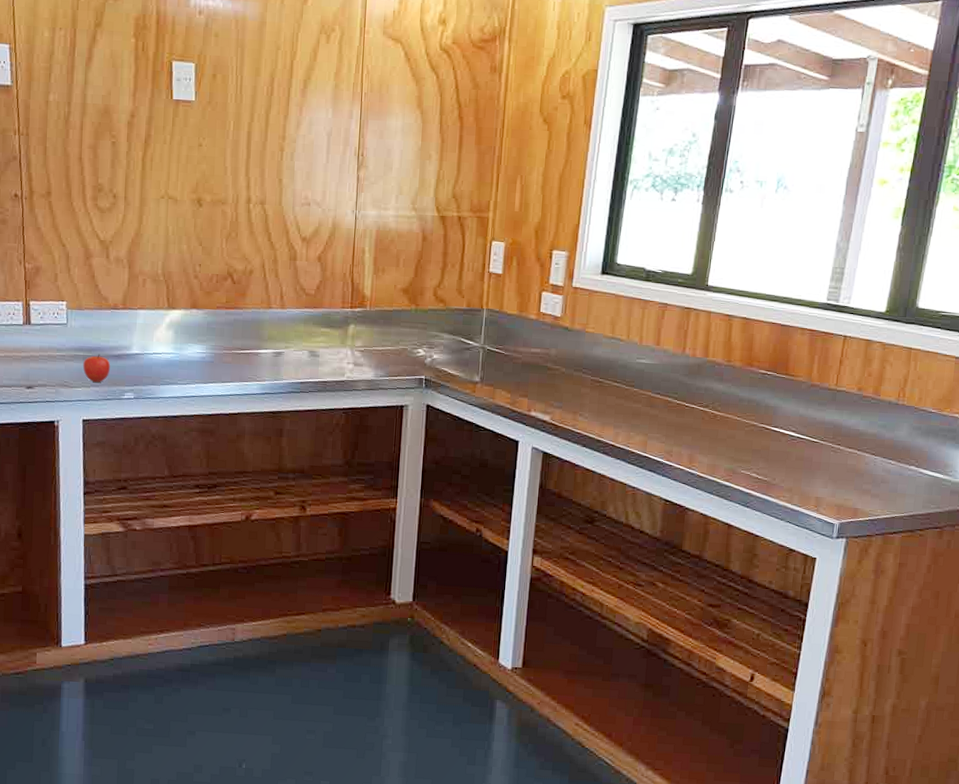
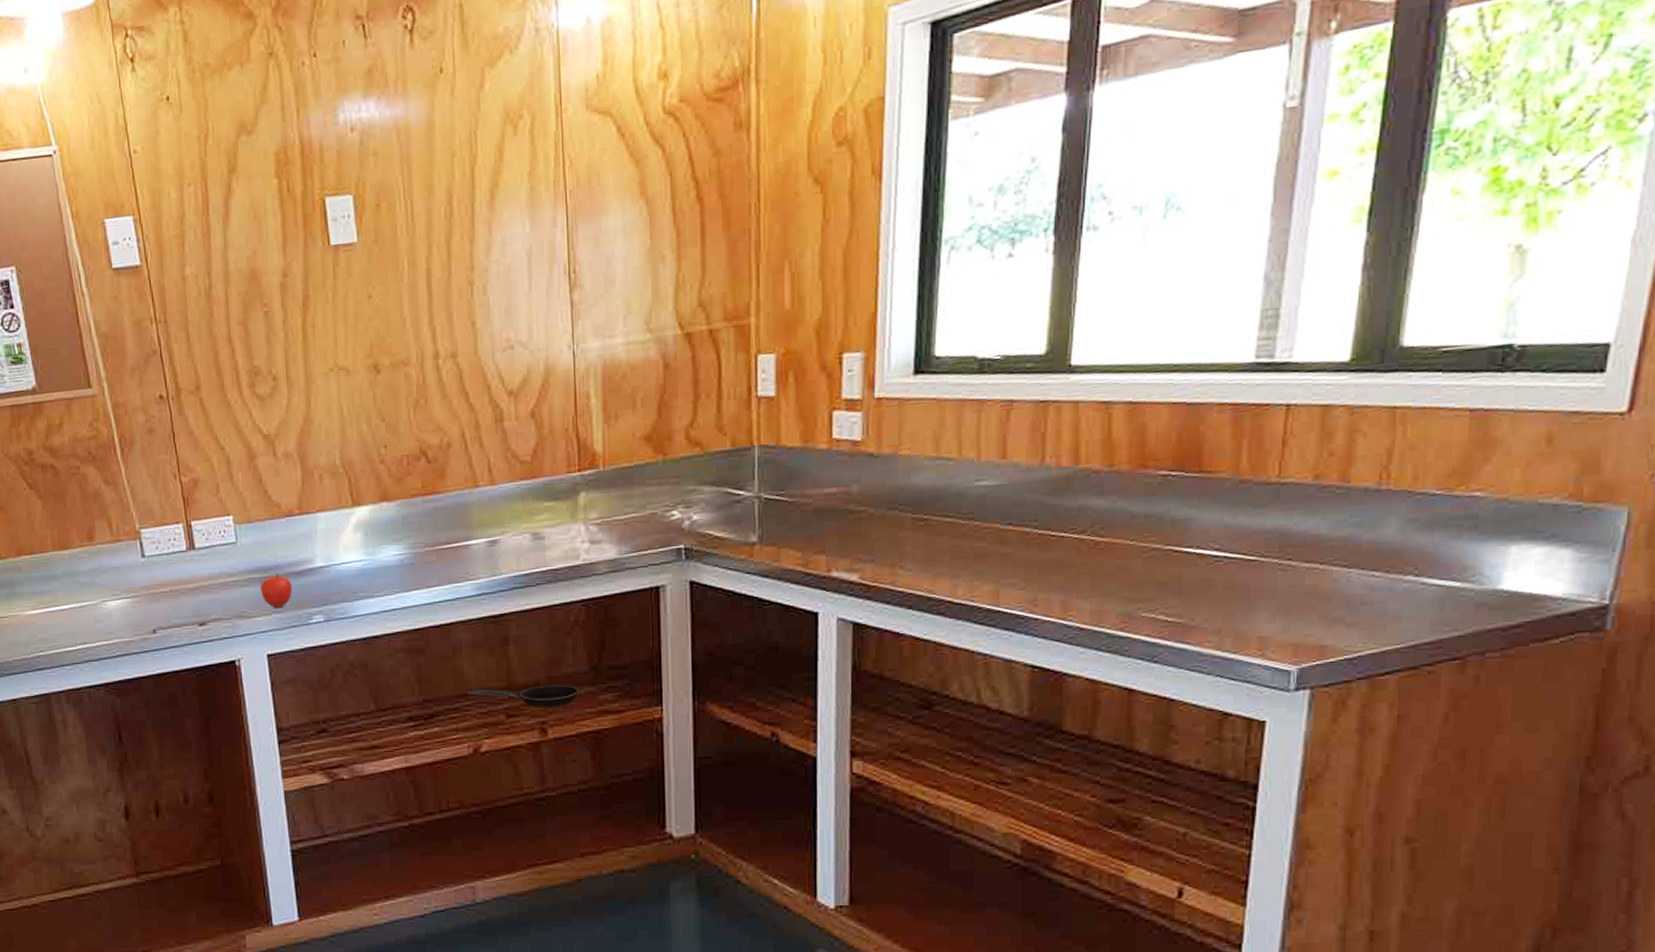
frying pan: none [244,467,334,491] -> present [466,684,579,709]

